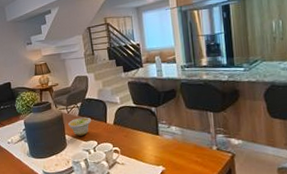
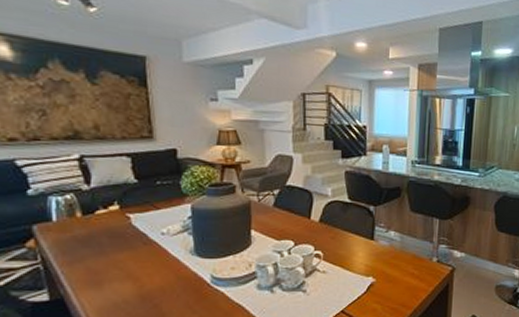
bowl: present [68,117,91,136] -> none [257,209,290,233]

